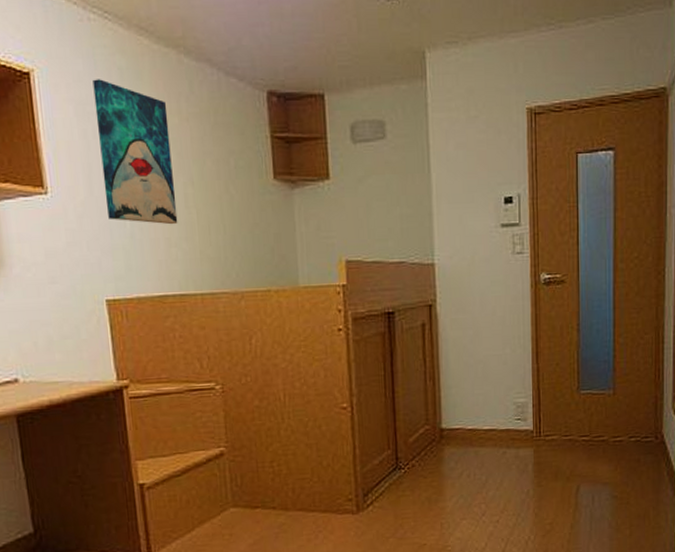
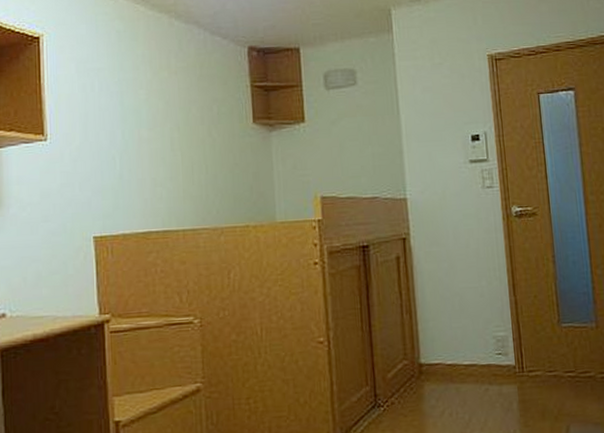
wall art: present [92,79,178,225] -> none [94,41,164,166]

